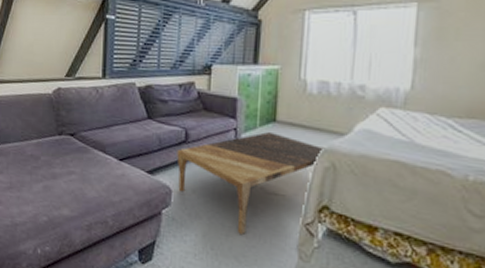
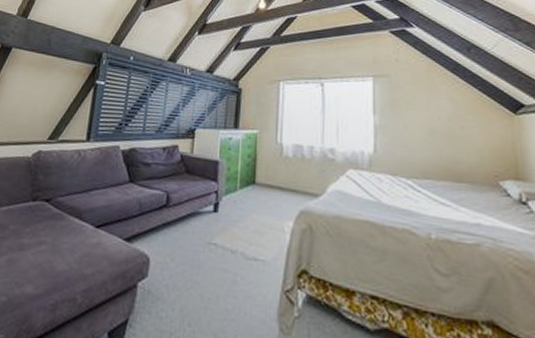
coffee table: present [177,131,326,234] -> none [156,193,302,306]

